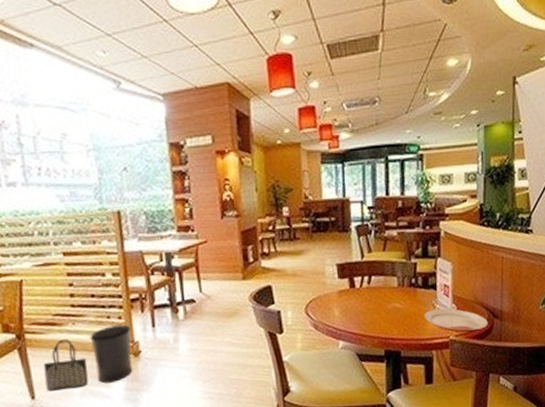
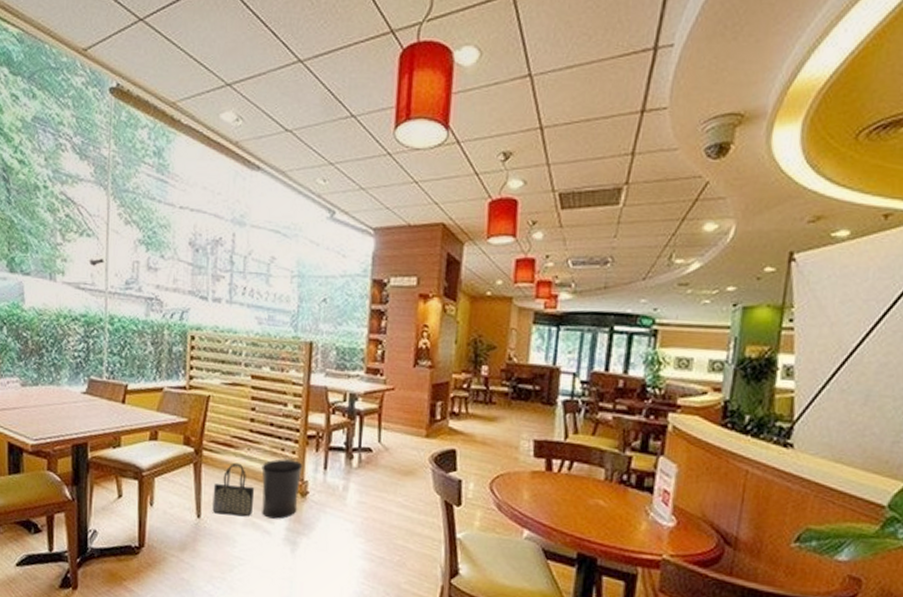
plate: present [424,308,488,332] -> none [633,517,717,555]

